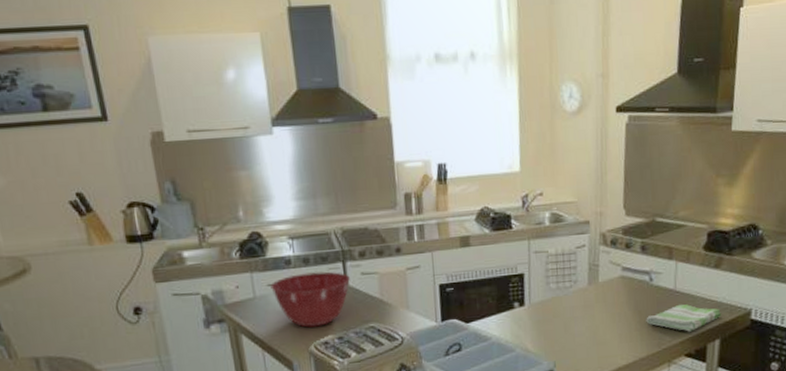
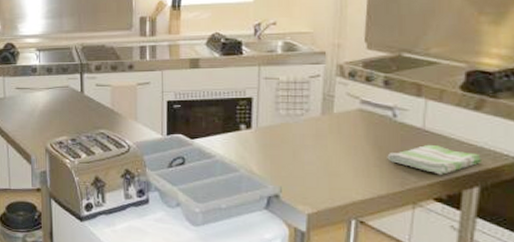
mixing bowl: present [270,271,350,328] -> none [18,81,86,128]

